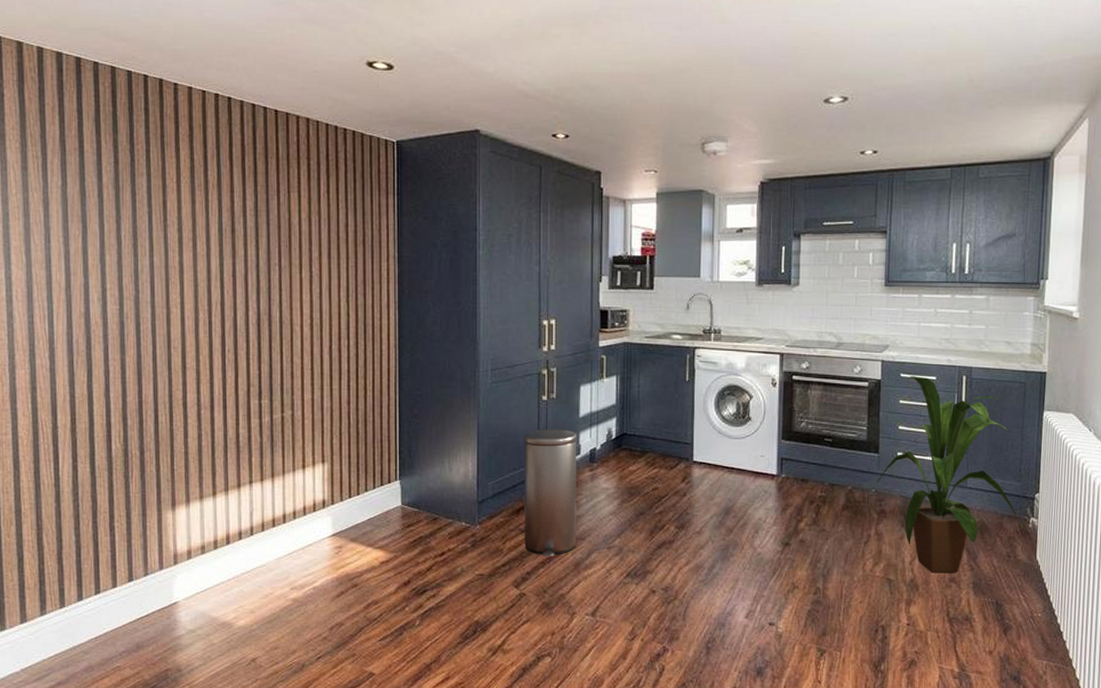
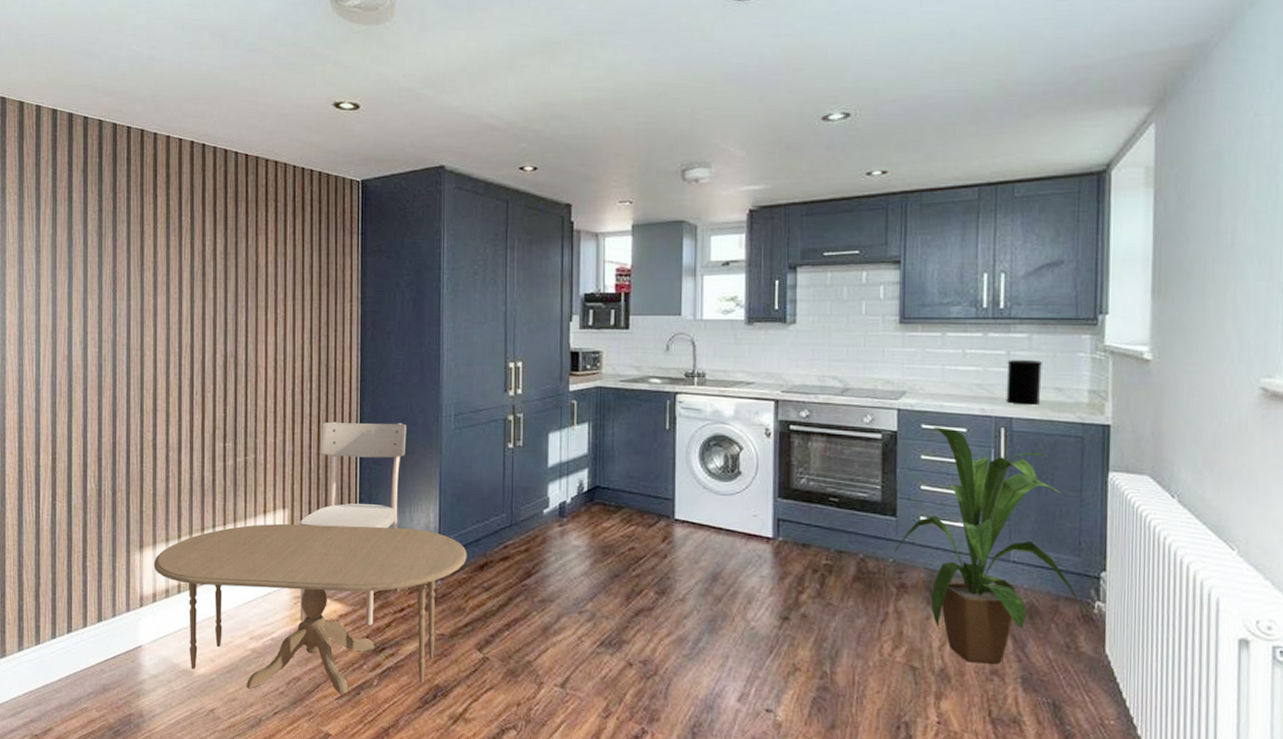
dining table: none [187,477,504,637] -> present [153,523,467,695]
dining chair: none [339,377,445,571] -> present [299,421,407,626]
pedal bin: present [524,429,577,558] -> none [488,479,546,620]
canister: none [967,318,996,356] -> present [1006,360,1042,404]

